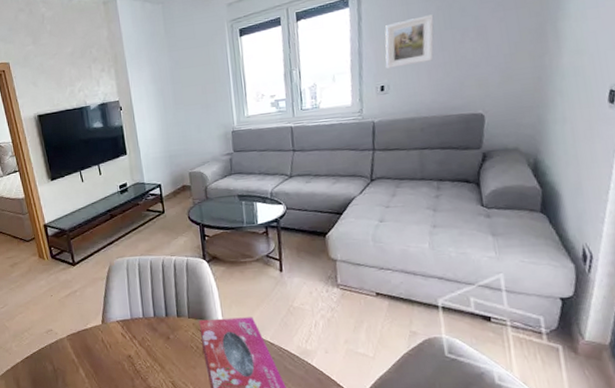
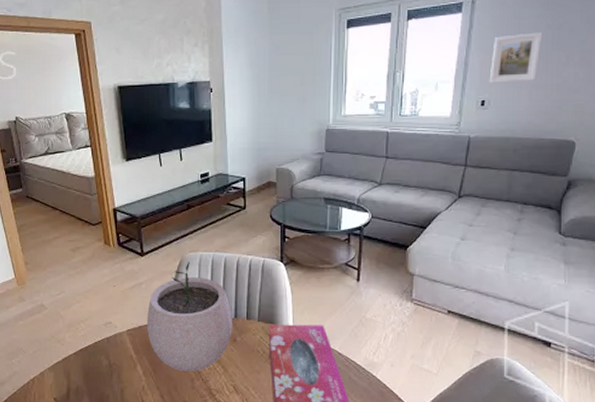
plant pot: none [83,266,165,371] -> present [146,261,232,371]

